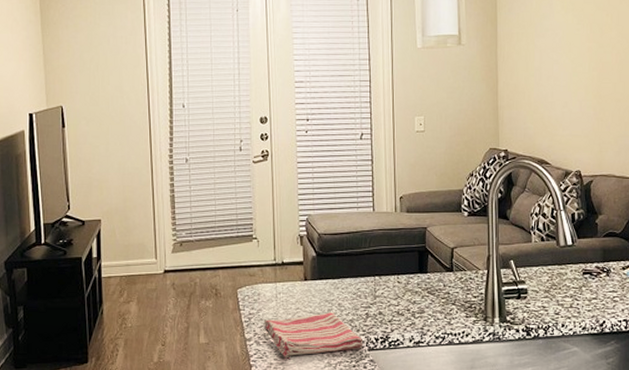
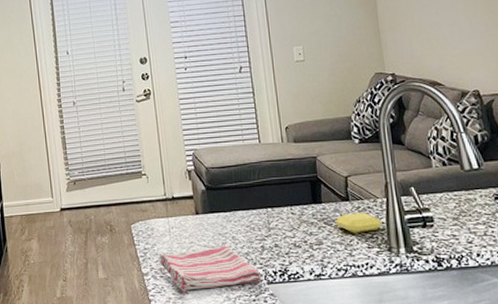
soap bar: none [439,282,481,303] -> present [336,212,382,233]

